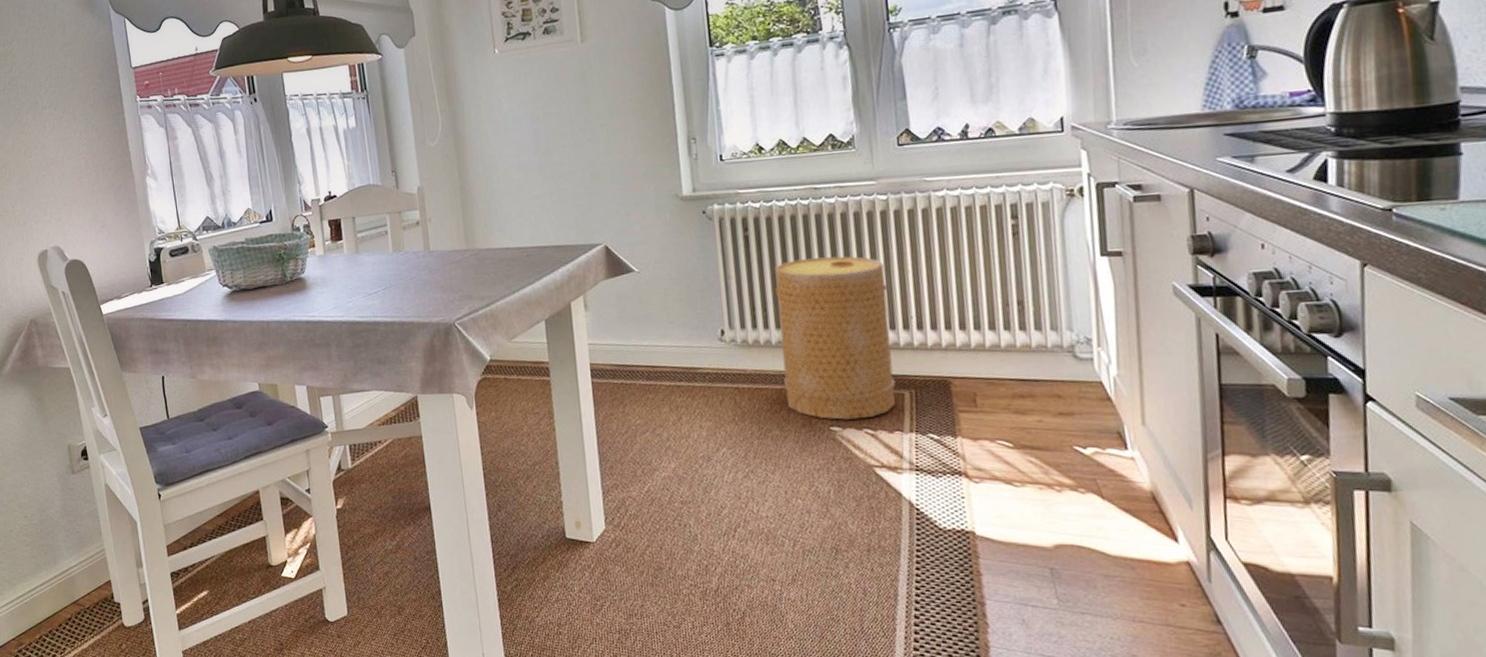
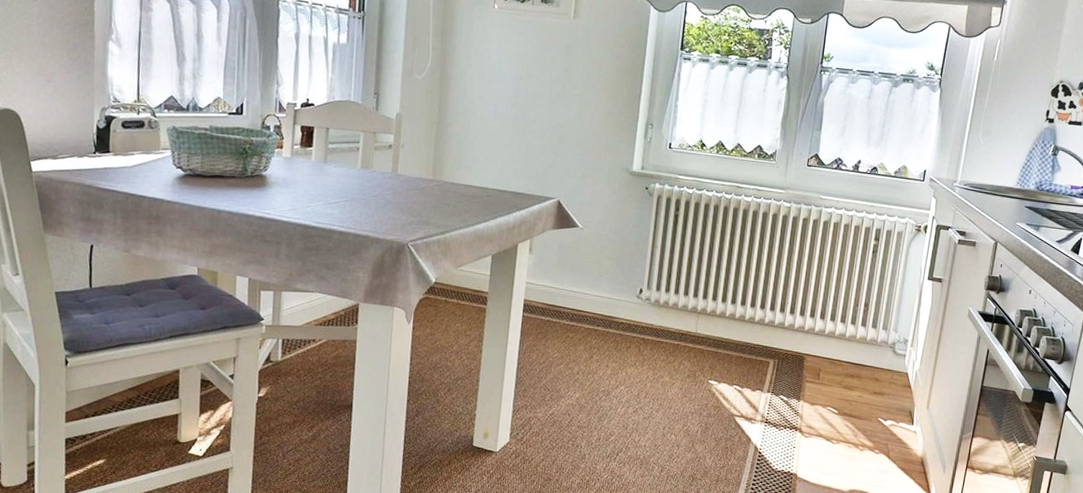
basket: present [775,256,896,420] -> none [680,242,777,377]

